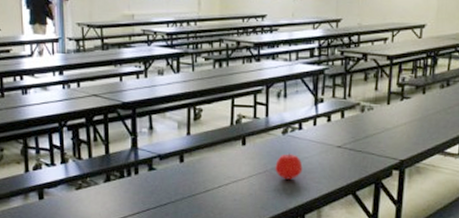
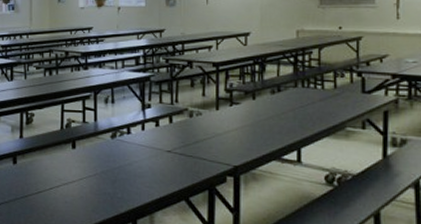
apple: present [275,154,303,180] -> none [105,157,133,183]

